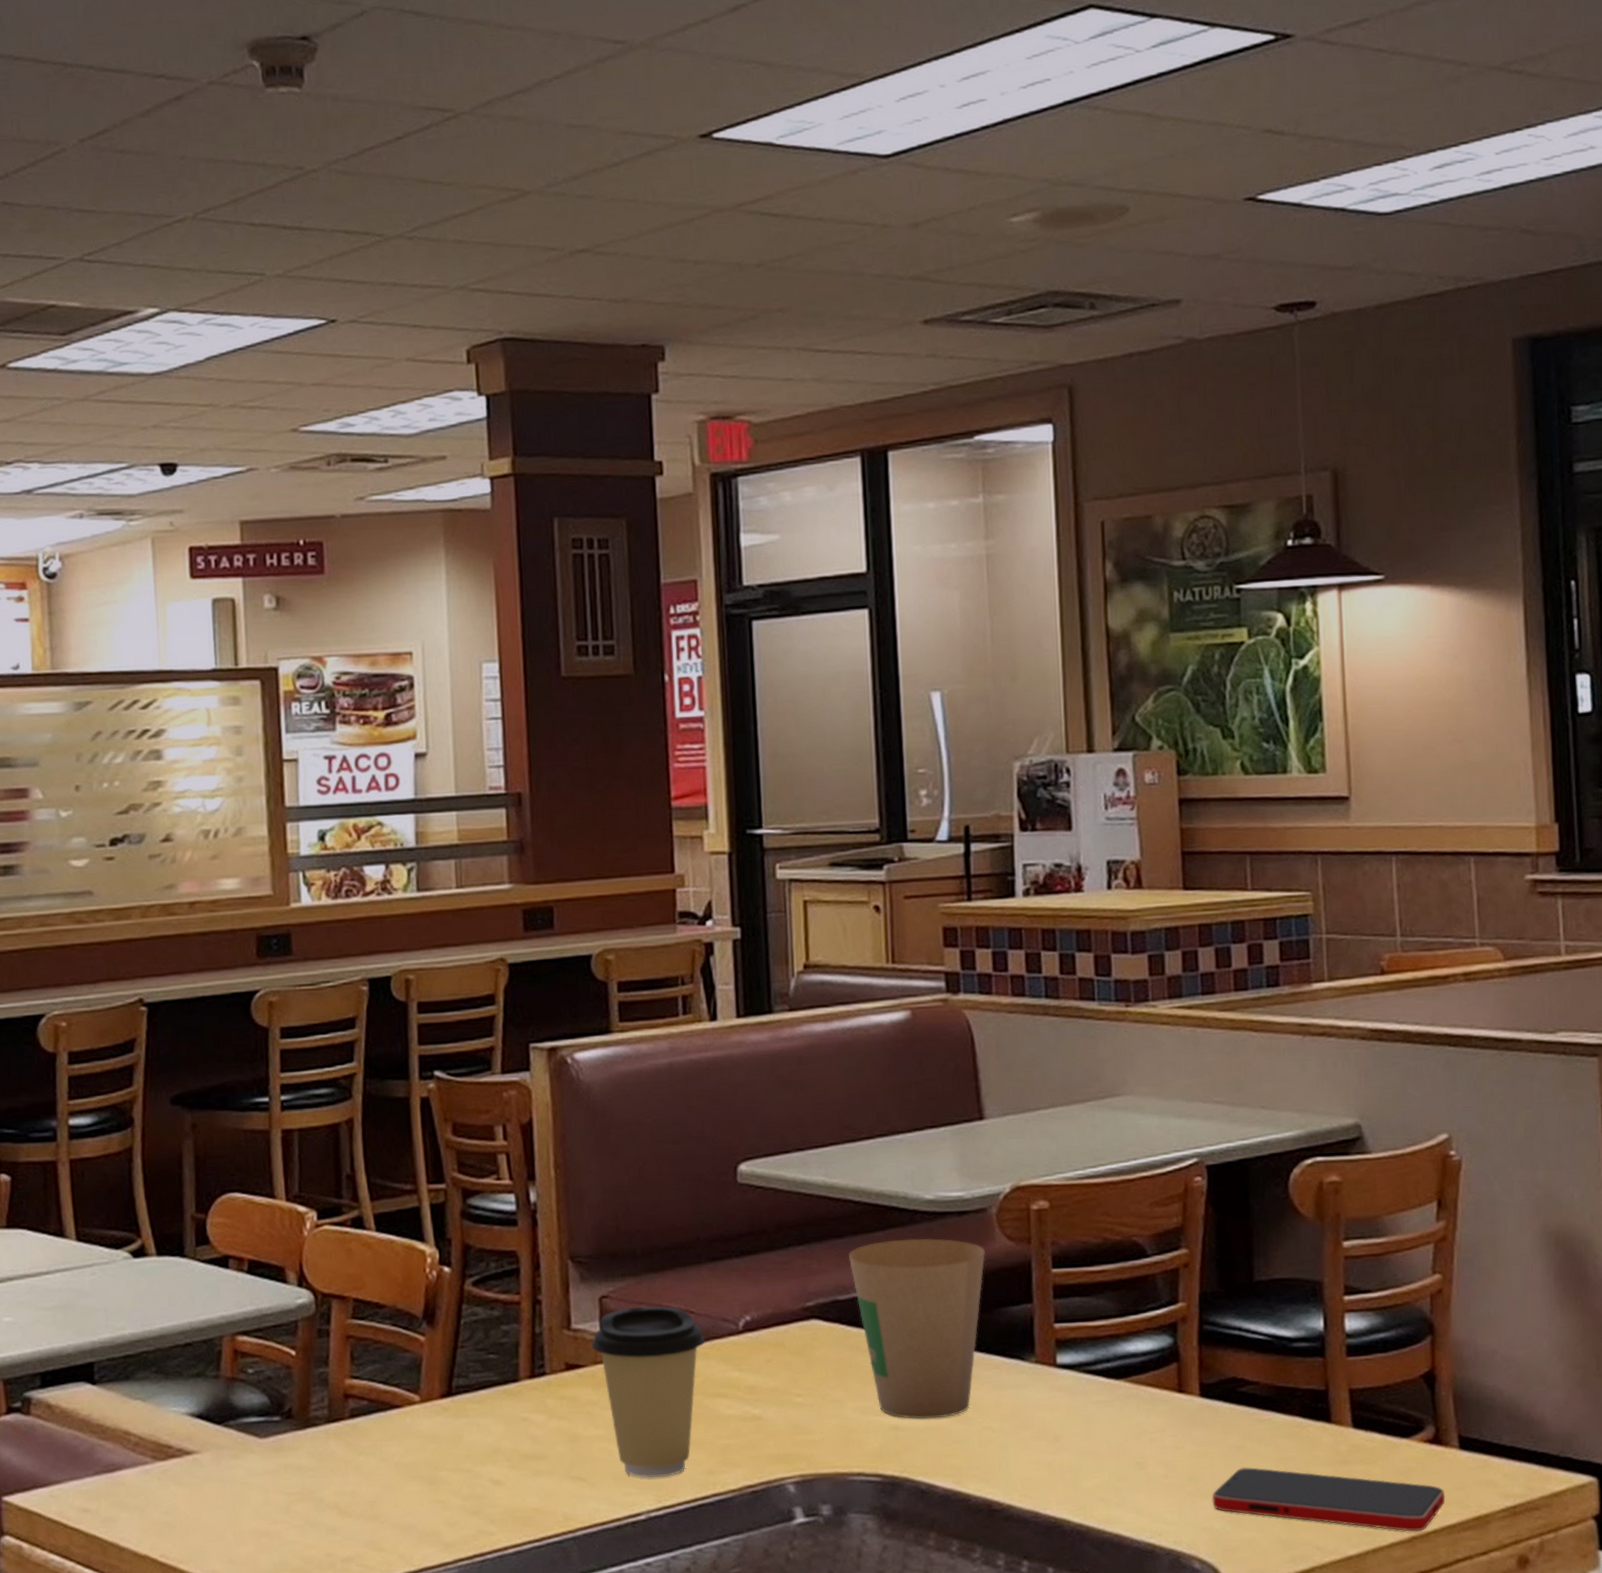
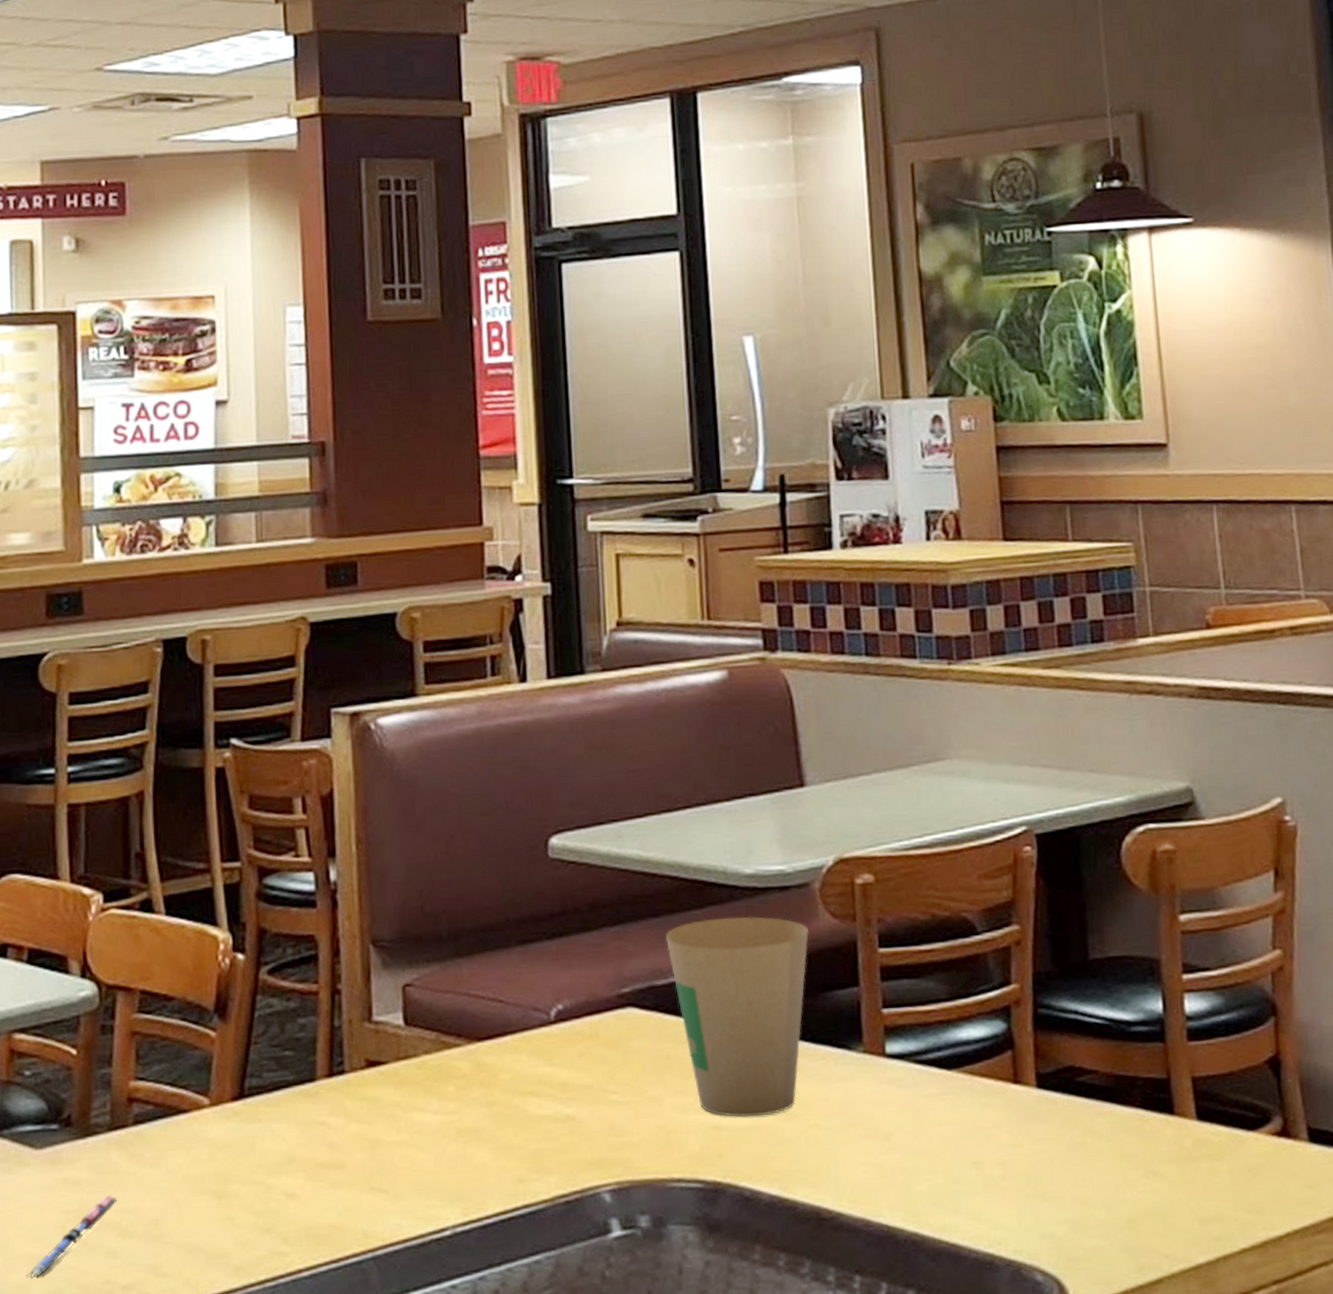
pen: none [254,1479,337,1550] -> present [26,1194,118,1277]
coffee cup: present [592,1306,706,1478] -> none [394,994,516,1188]
smartphone: present [1212,1467,1446,1532] -> none [1052,1165,1297,1236]

